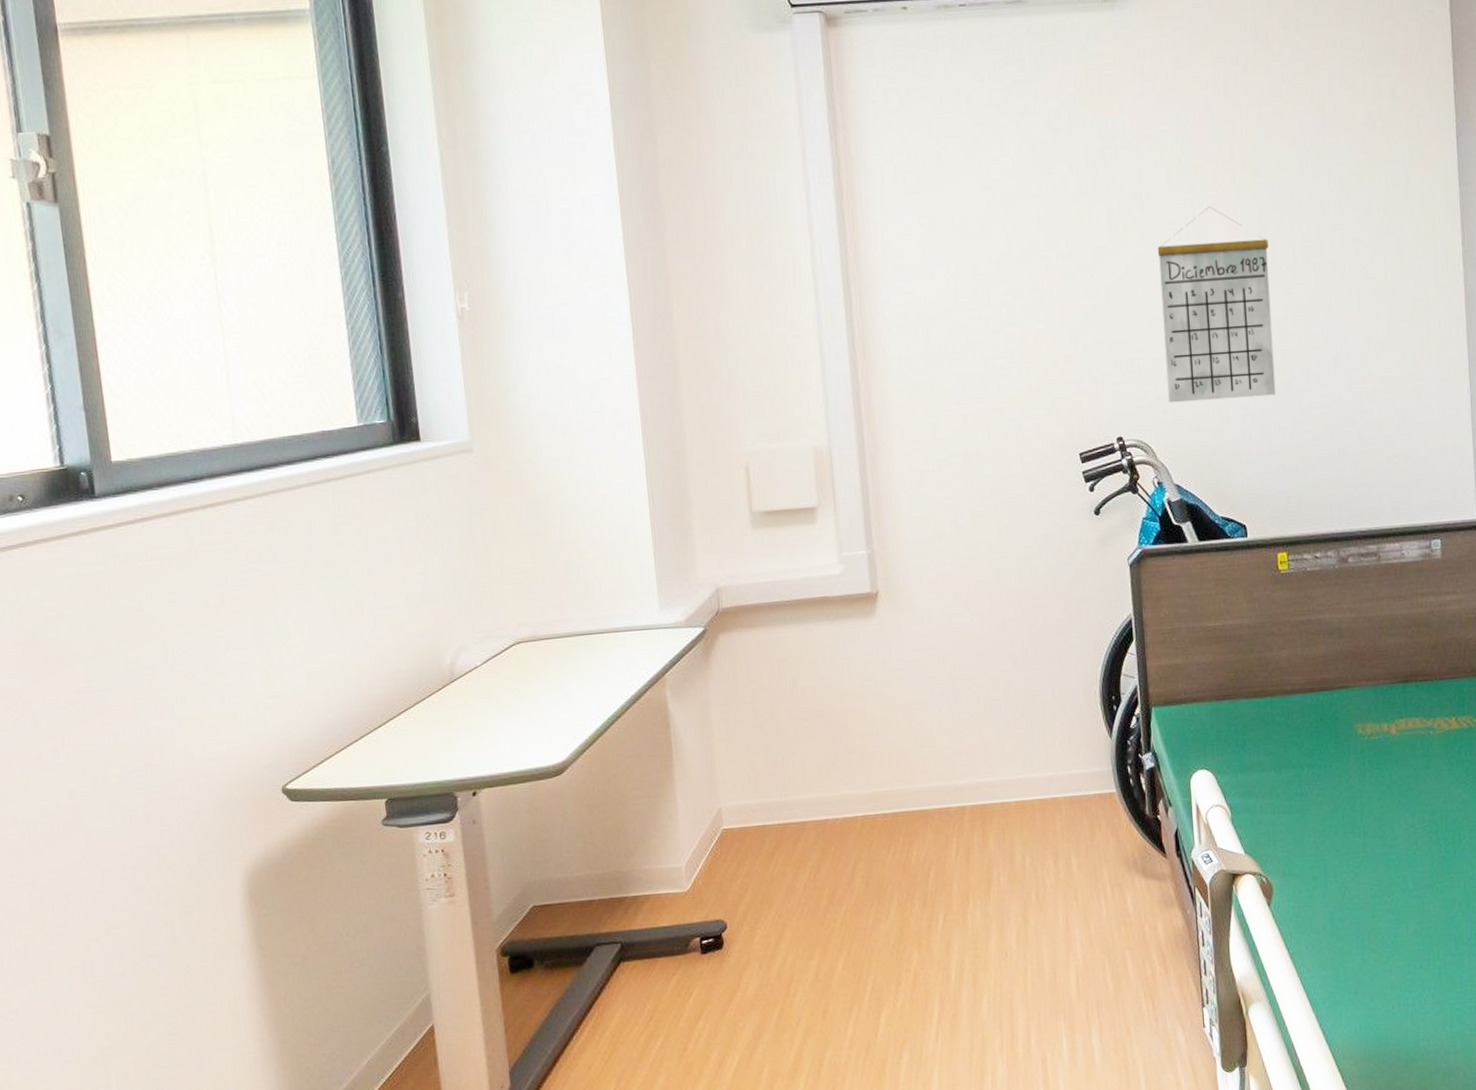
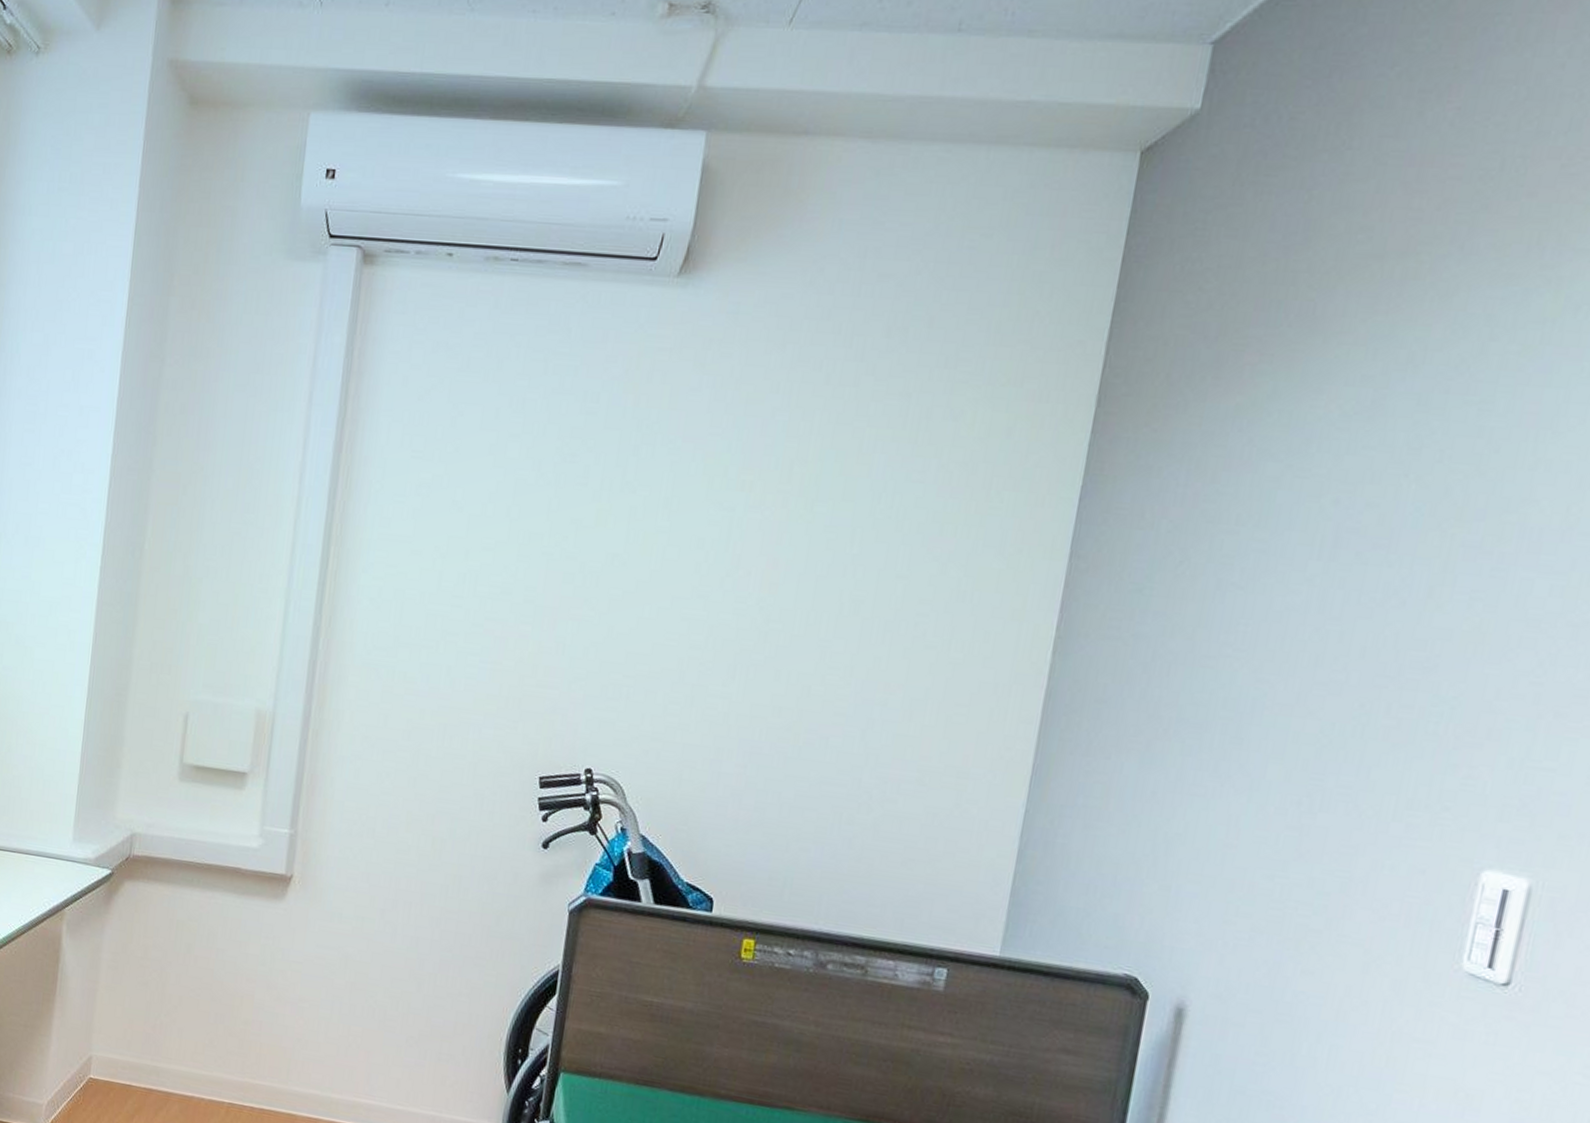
calendar: present [1157,207,1276,403] -> none [653,530,812,760]

